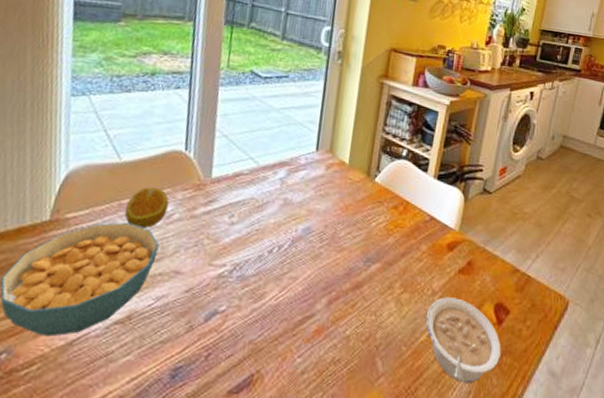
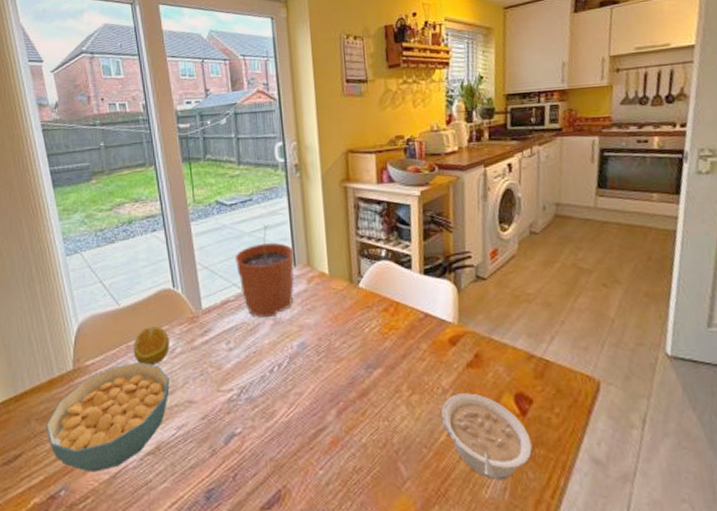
plant pot: none [257,103,320,197] -> present [234,224,295,317]

